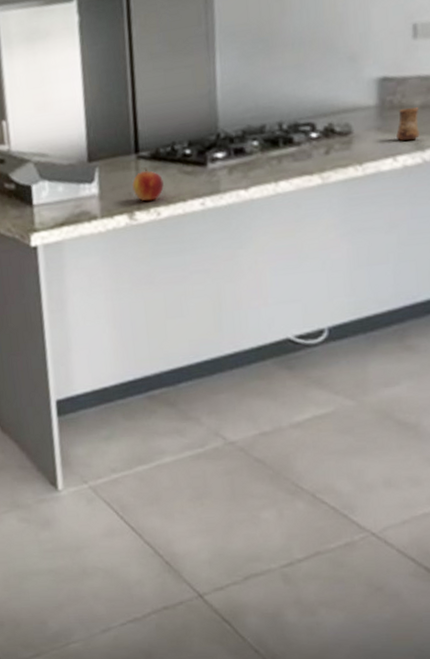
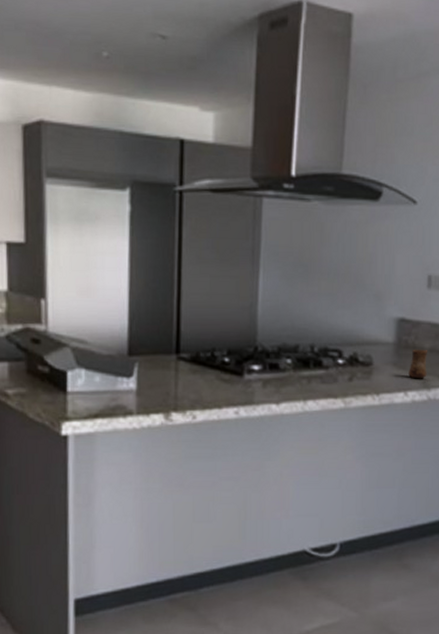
apple: present [132,167,164,201] -> none [171,369,201,403]

